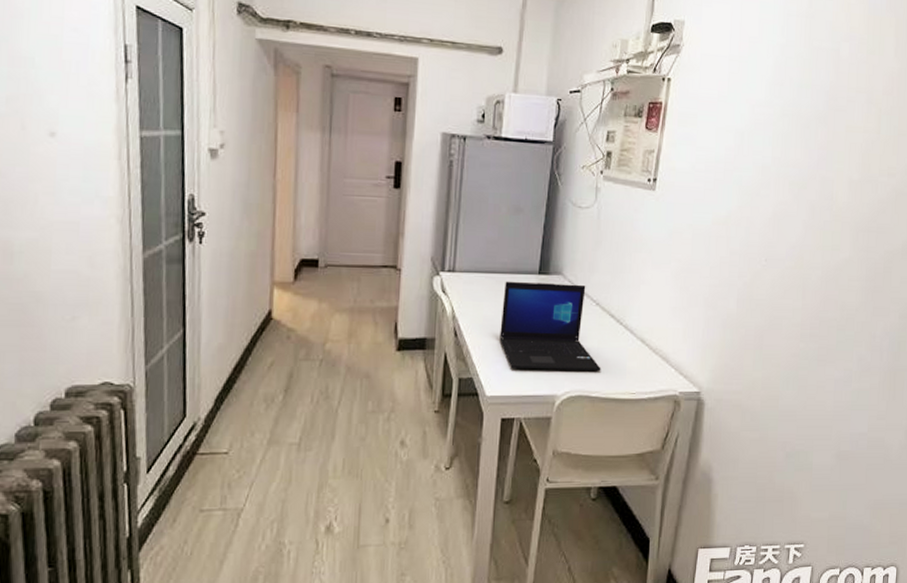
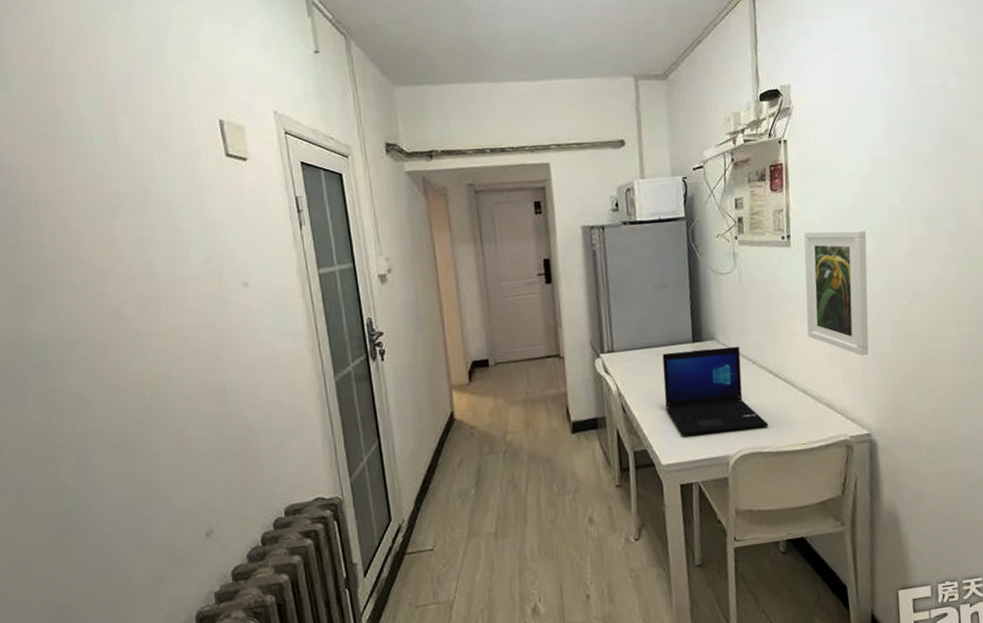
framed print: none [655,177,733,313] -> present [804,229,869,356]

